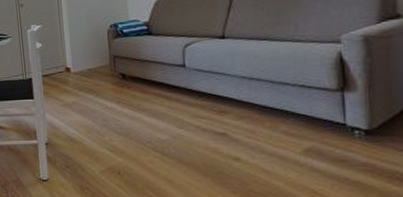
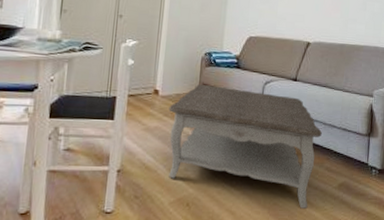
coffee table: none [83,56,270,177] -> present [169,84,322,209]

